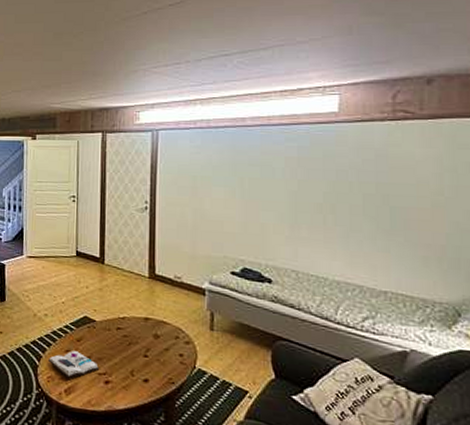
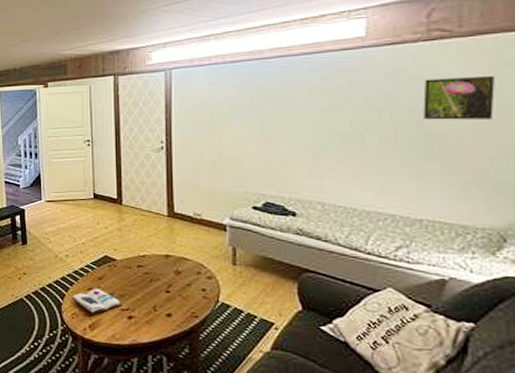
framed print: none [389,156,451,198] -> present [423,76,495,120]

